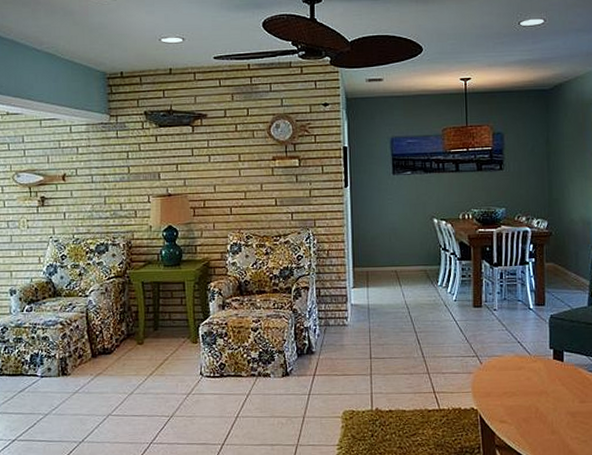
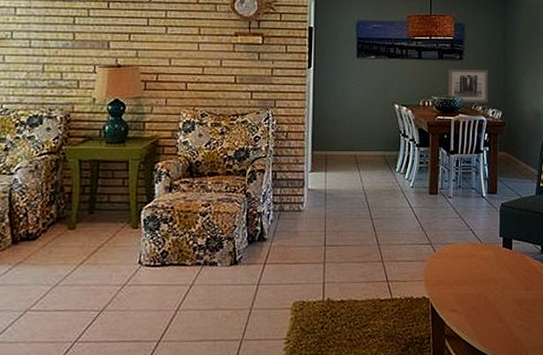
wall art: none [488,179,532,214] -> present [448,69,488,103]

